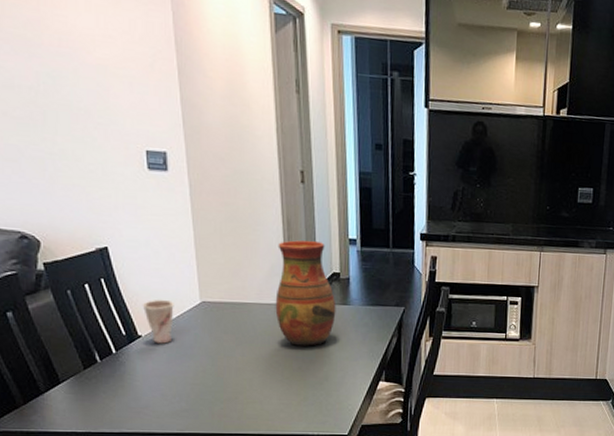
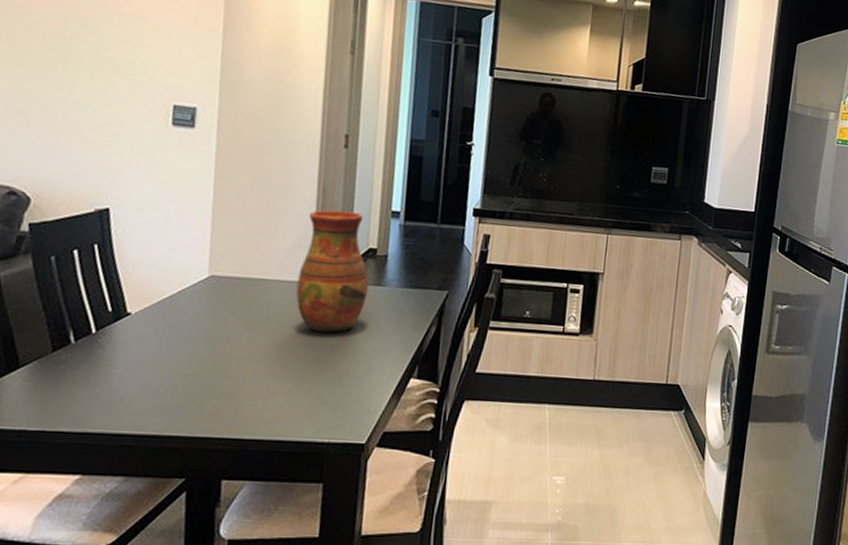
cup: present [142,299,174,344] -> none [138,270,177,324]

